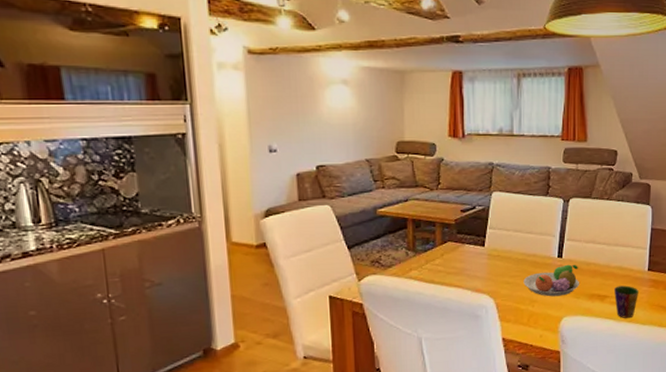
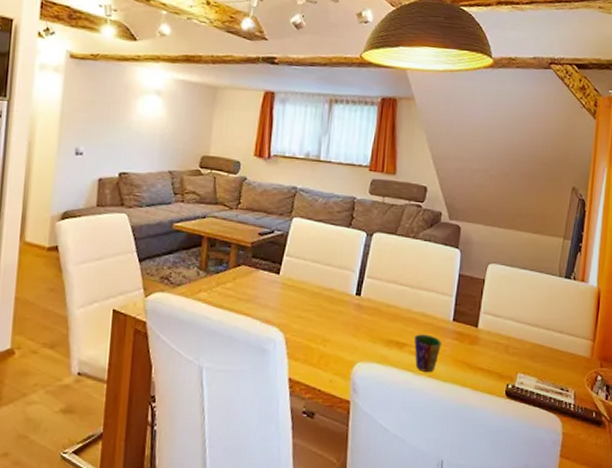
fruit bowl: present [523,264,579,297] -> none [317,304,377,339]

